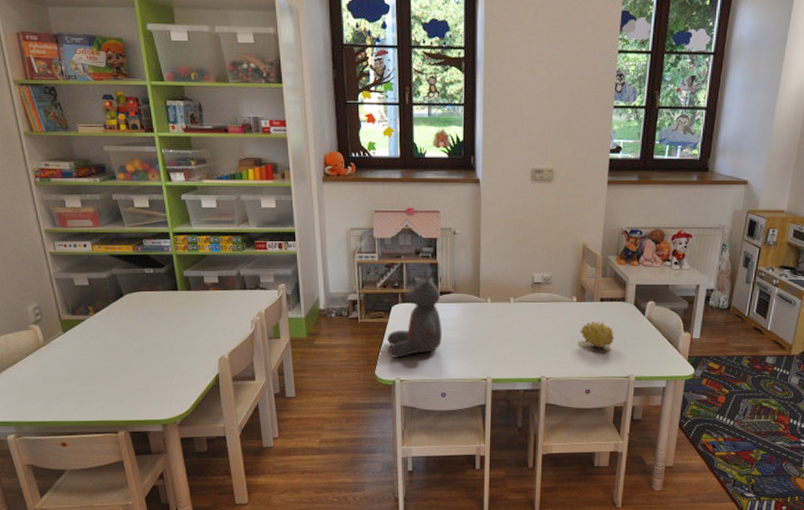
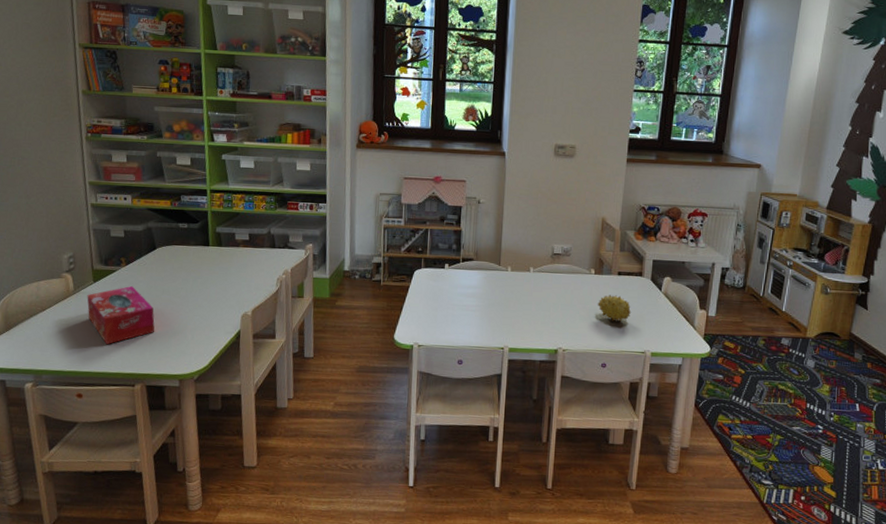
tissue box: none [58,334,132,394] -> present [87,285,155,345]
teddy bear: present [387,269,442,358] -> none [408,236,462,322]

